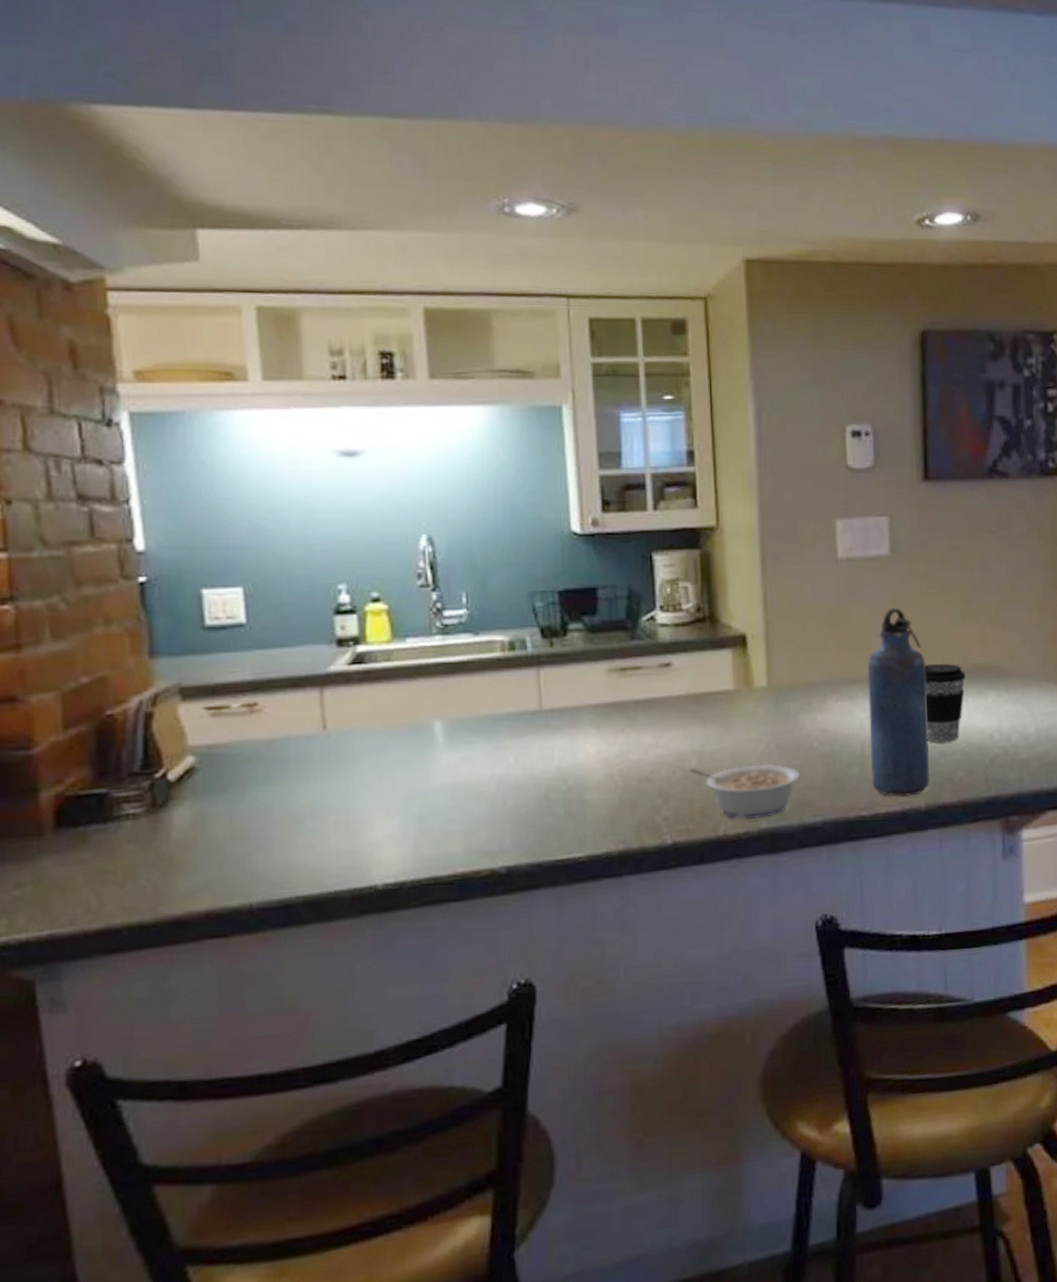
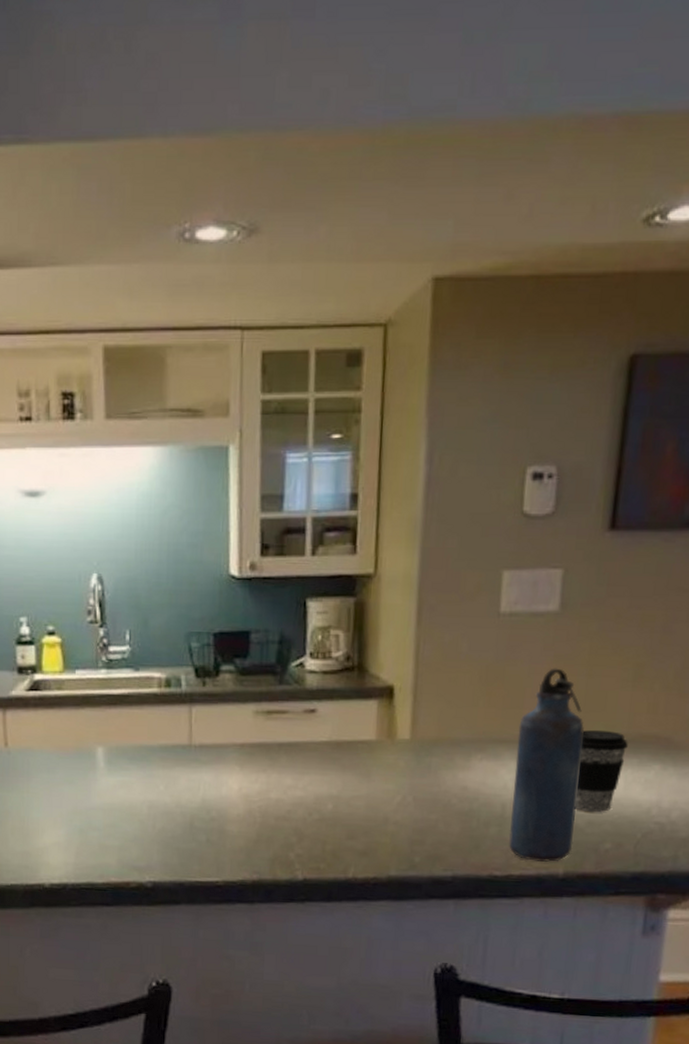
legume: present [689,764,801,820] -> none [325,812,436,866]

